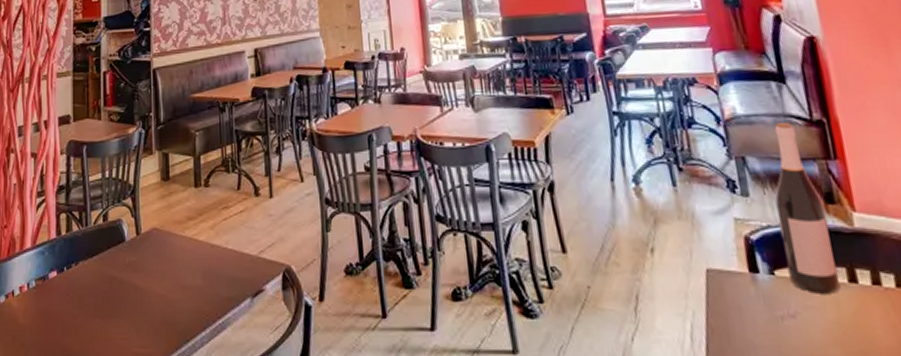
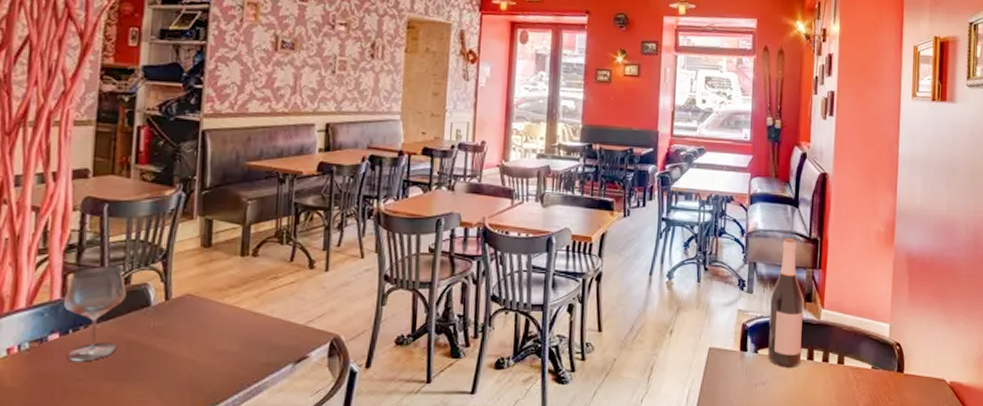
wine glass: none [58,203,105,299] -> present [63,265,126,362]

